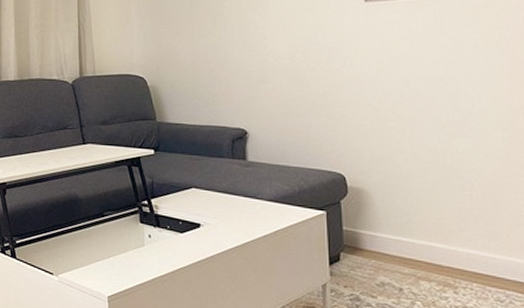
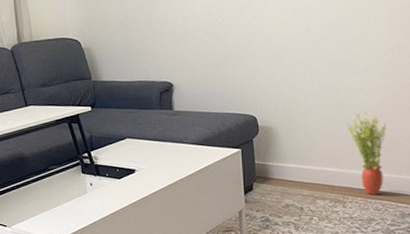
potted plant: none [457,180,509,282] -> present [346,112,387,195]

